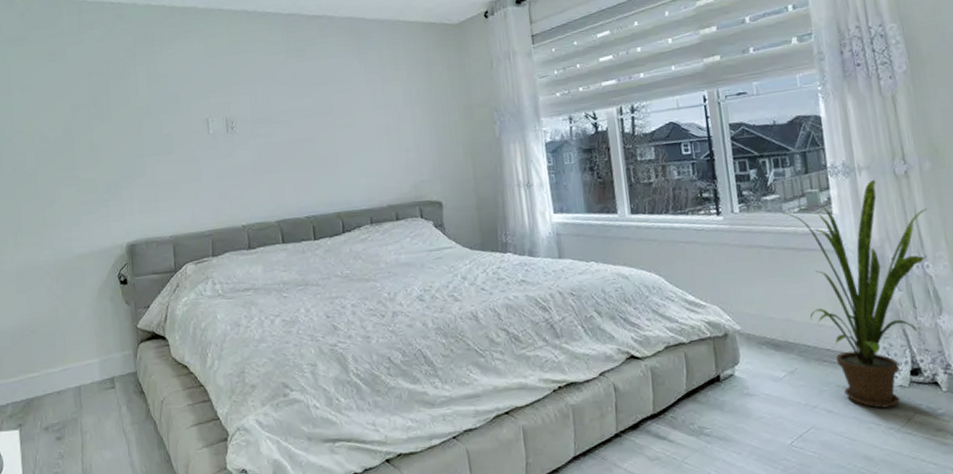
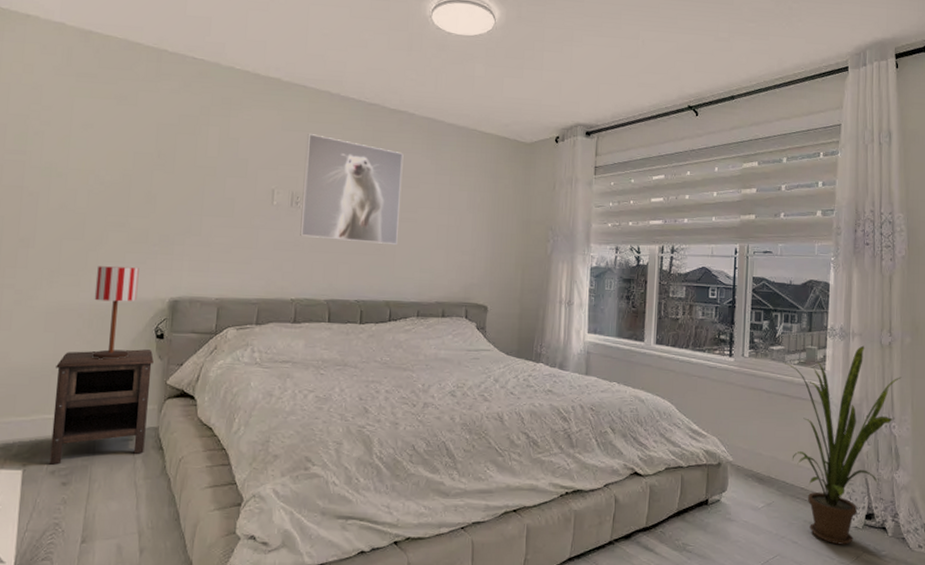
nightstand: none [33,296,127,421] -> present [49,349,154,465]
table lamp: none [55,218,99,313] -> present [92,266,139,360]
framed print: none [232,56,338,161] -> present [300,134,404,244]

